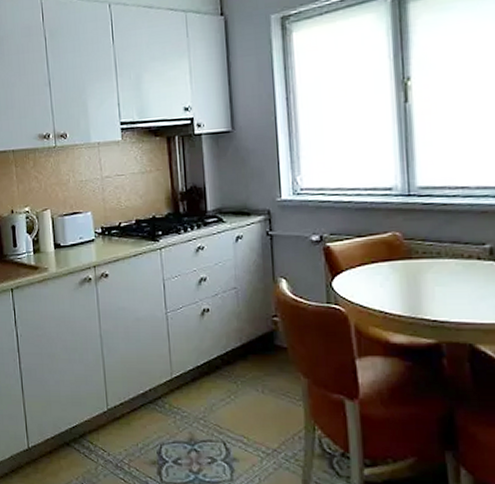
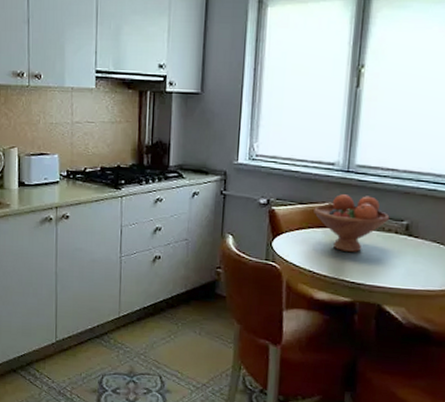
fruit bowl: none [375,220,468,286] -> present [314,194,390,252]

